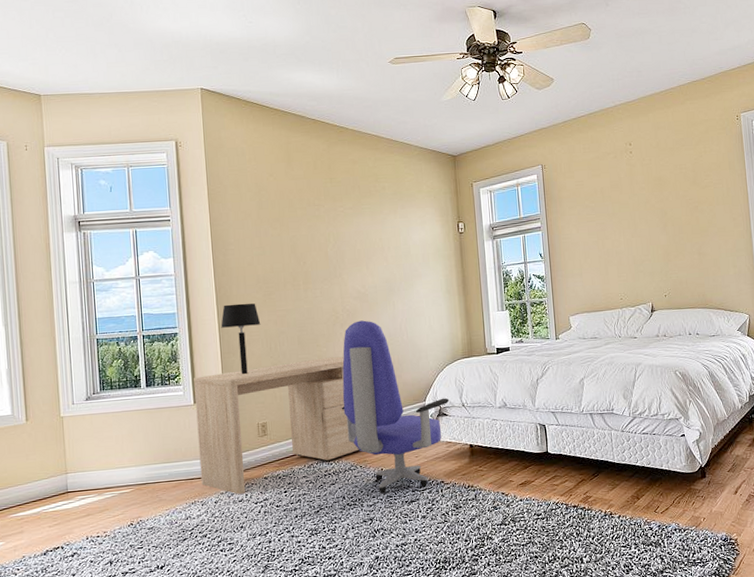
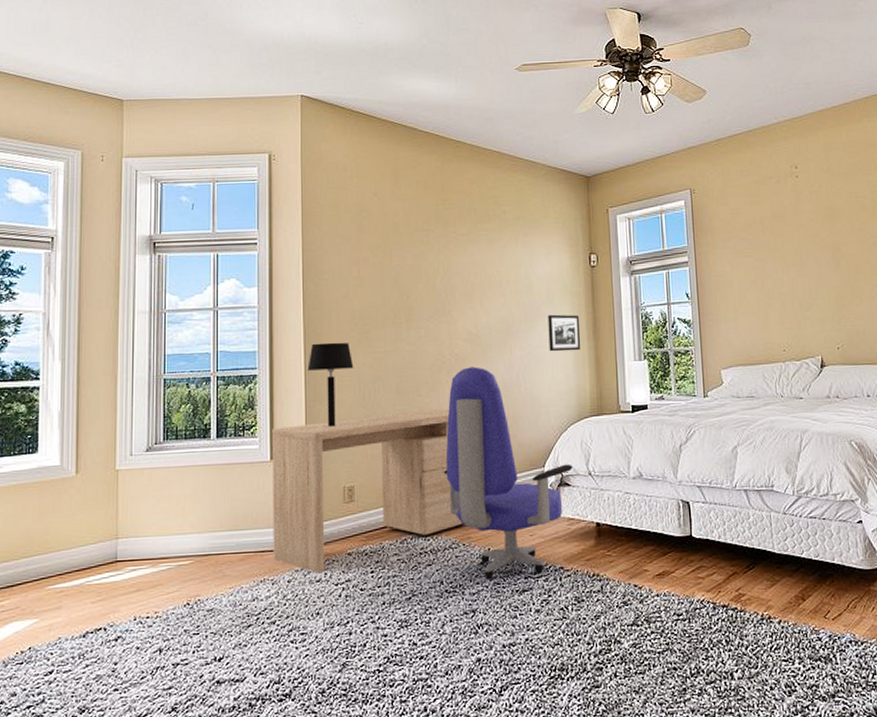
picture frame: none [424,274,453,306] -> present [548,314,581,352]

